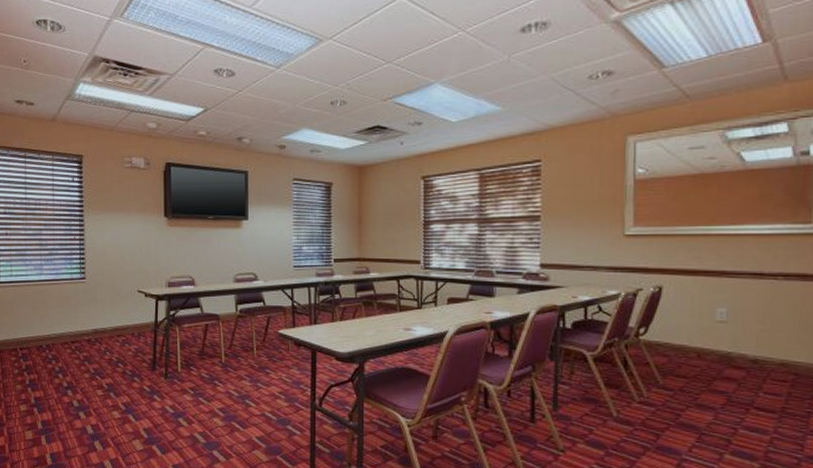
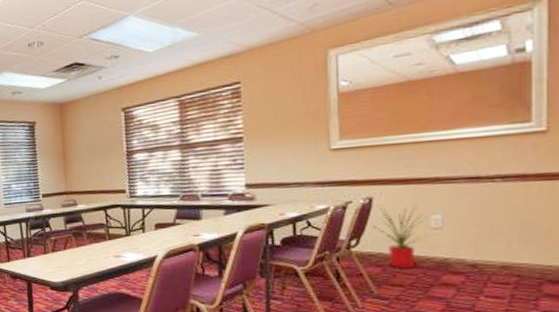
house plant: none [661,294,720,361] -> present [372,204,434,270]

